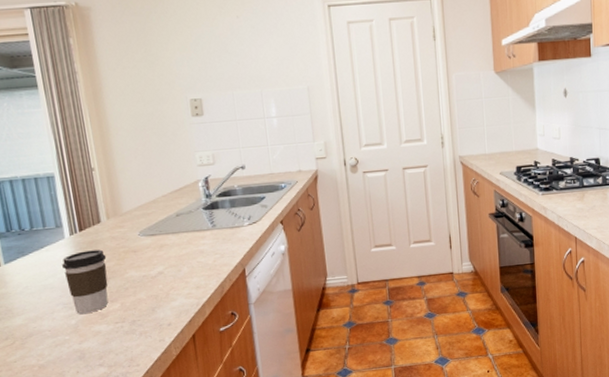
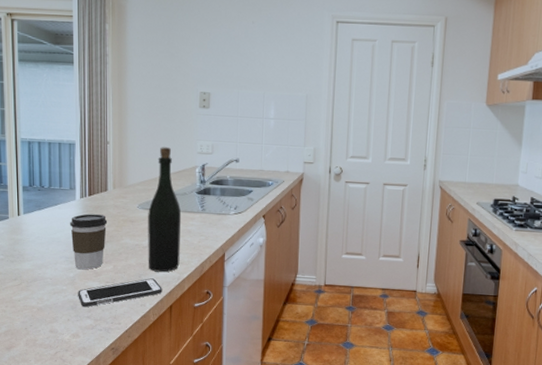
cell phone: none [83,309,181,355] -> present [78,278,162,308]
bottle: none [151,164,196,302] -> present [148,147,182,273]

